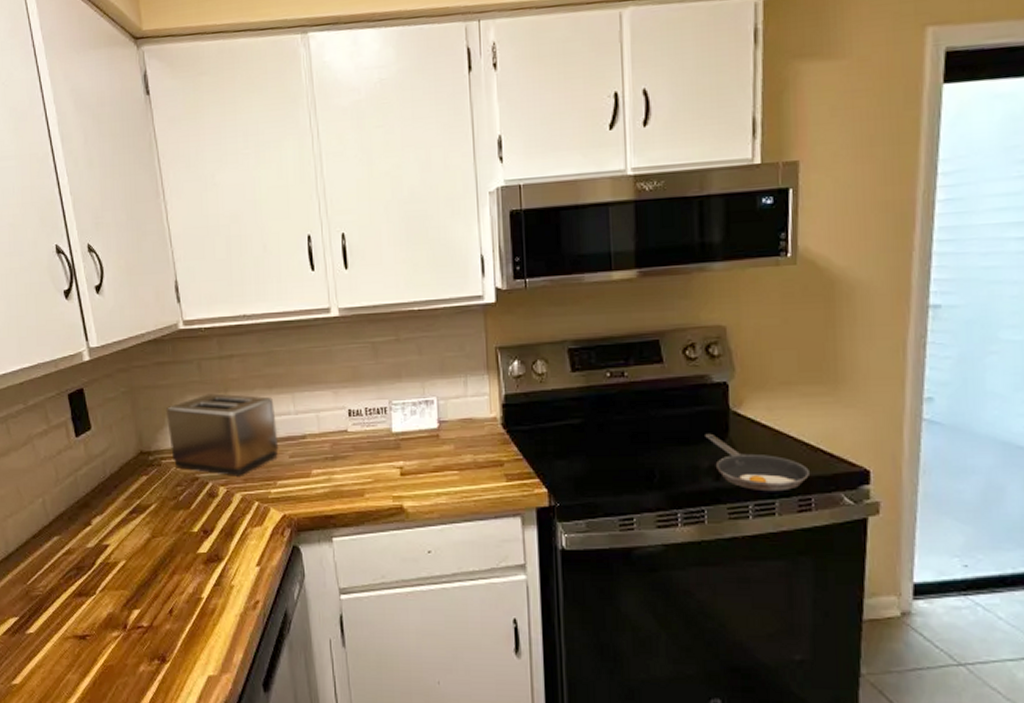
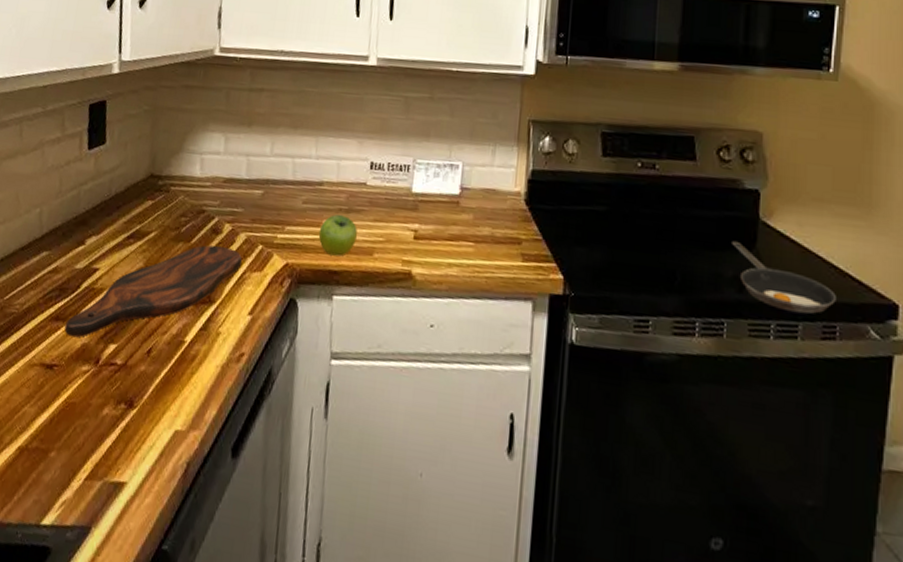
cutting board: none [88,509,241,609] -> present [64,245,242,338]
toaster: present [165,393,279,475] -> none [182,124,297,214]
fruit: none [309,462,346,502] -> present [318,214,357,257]

